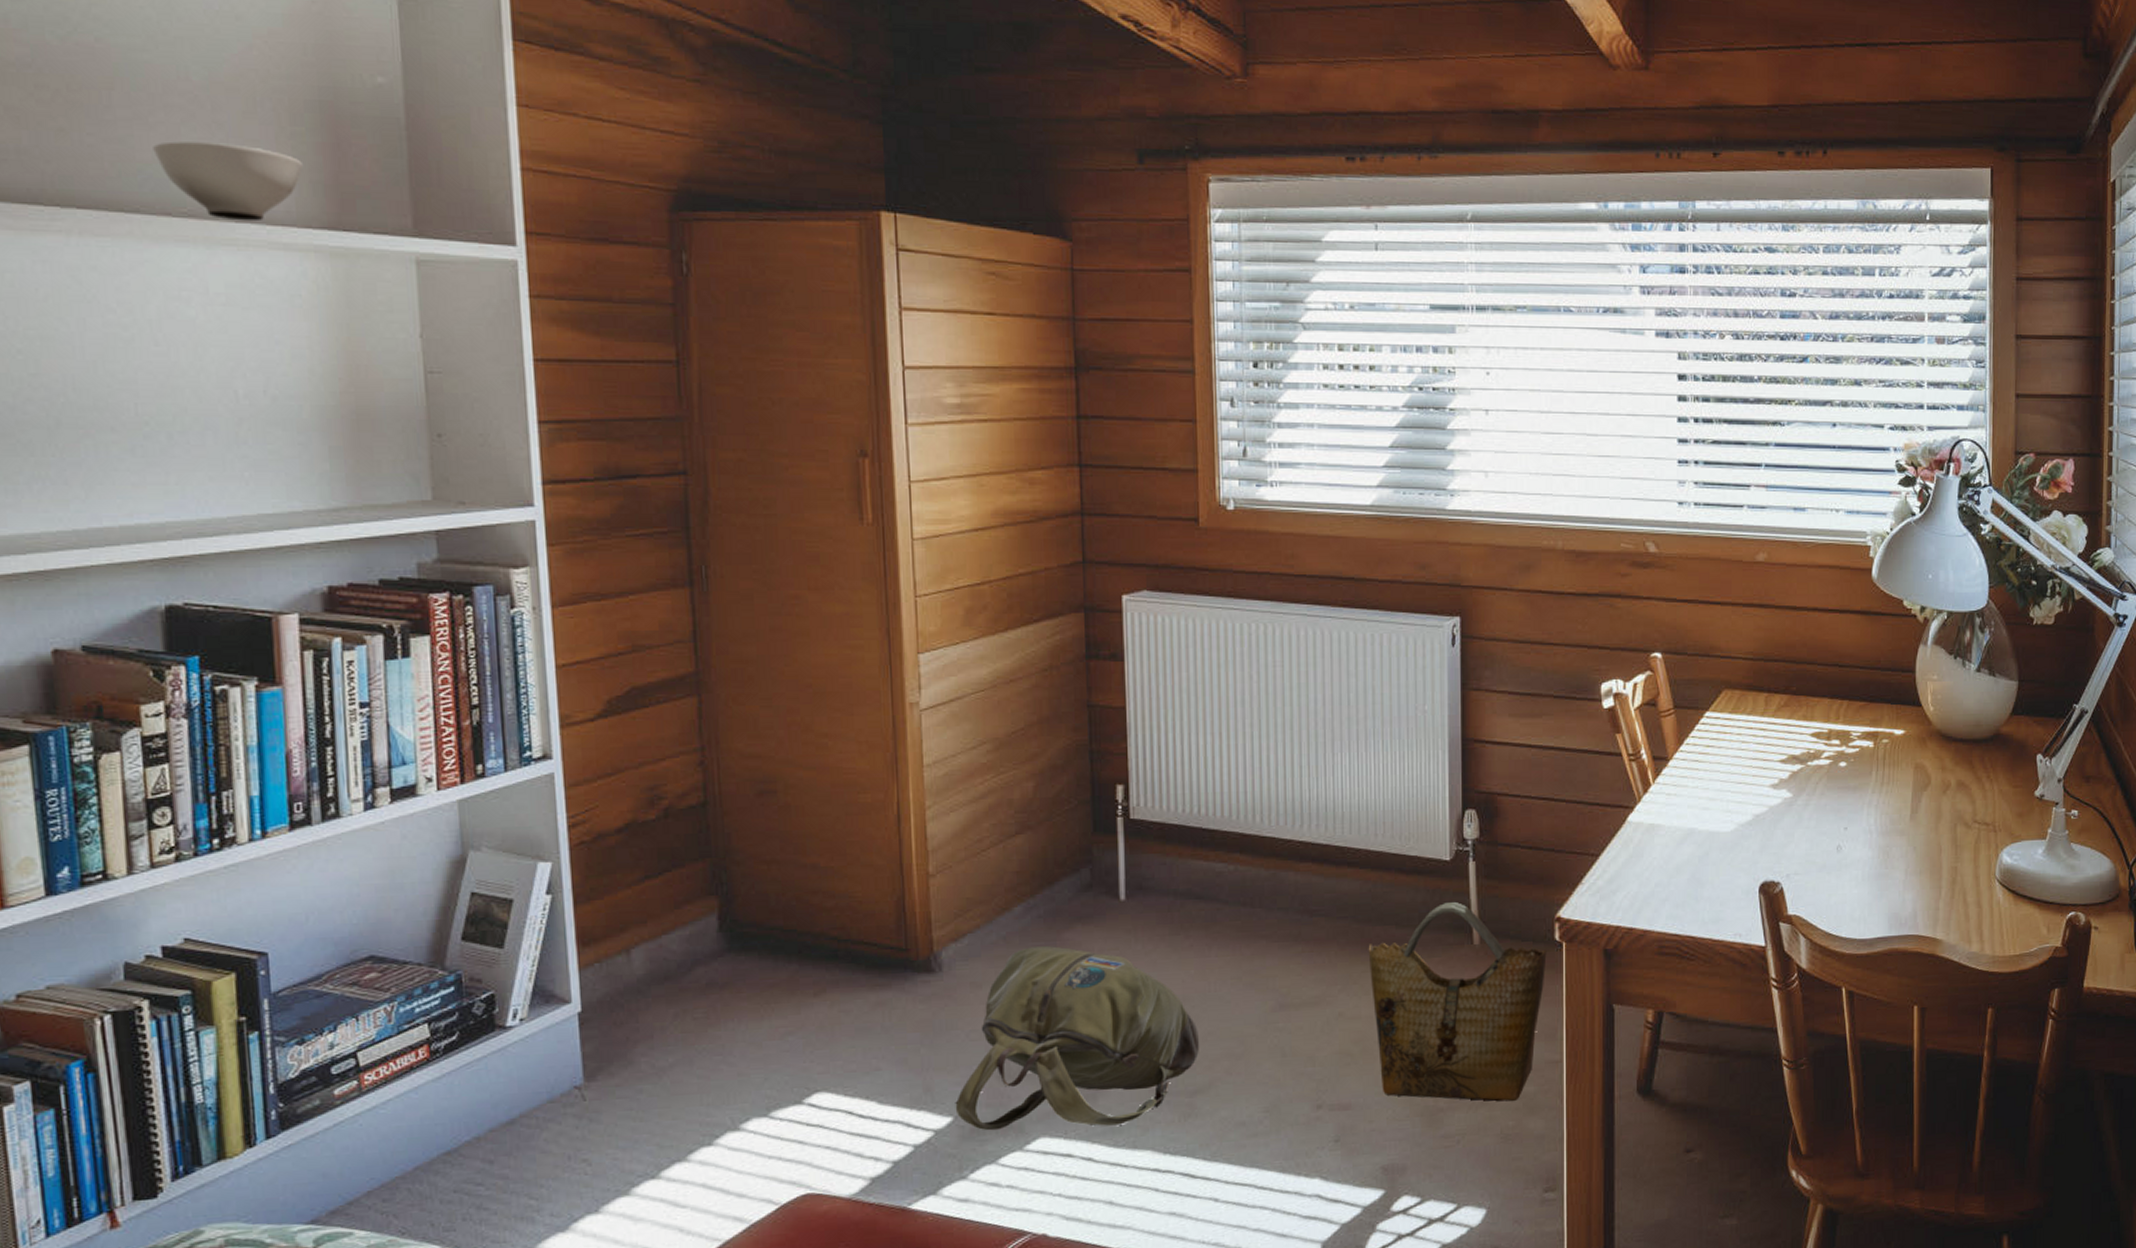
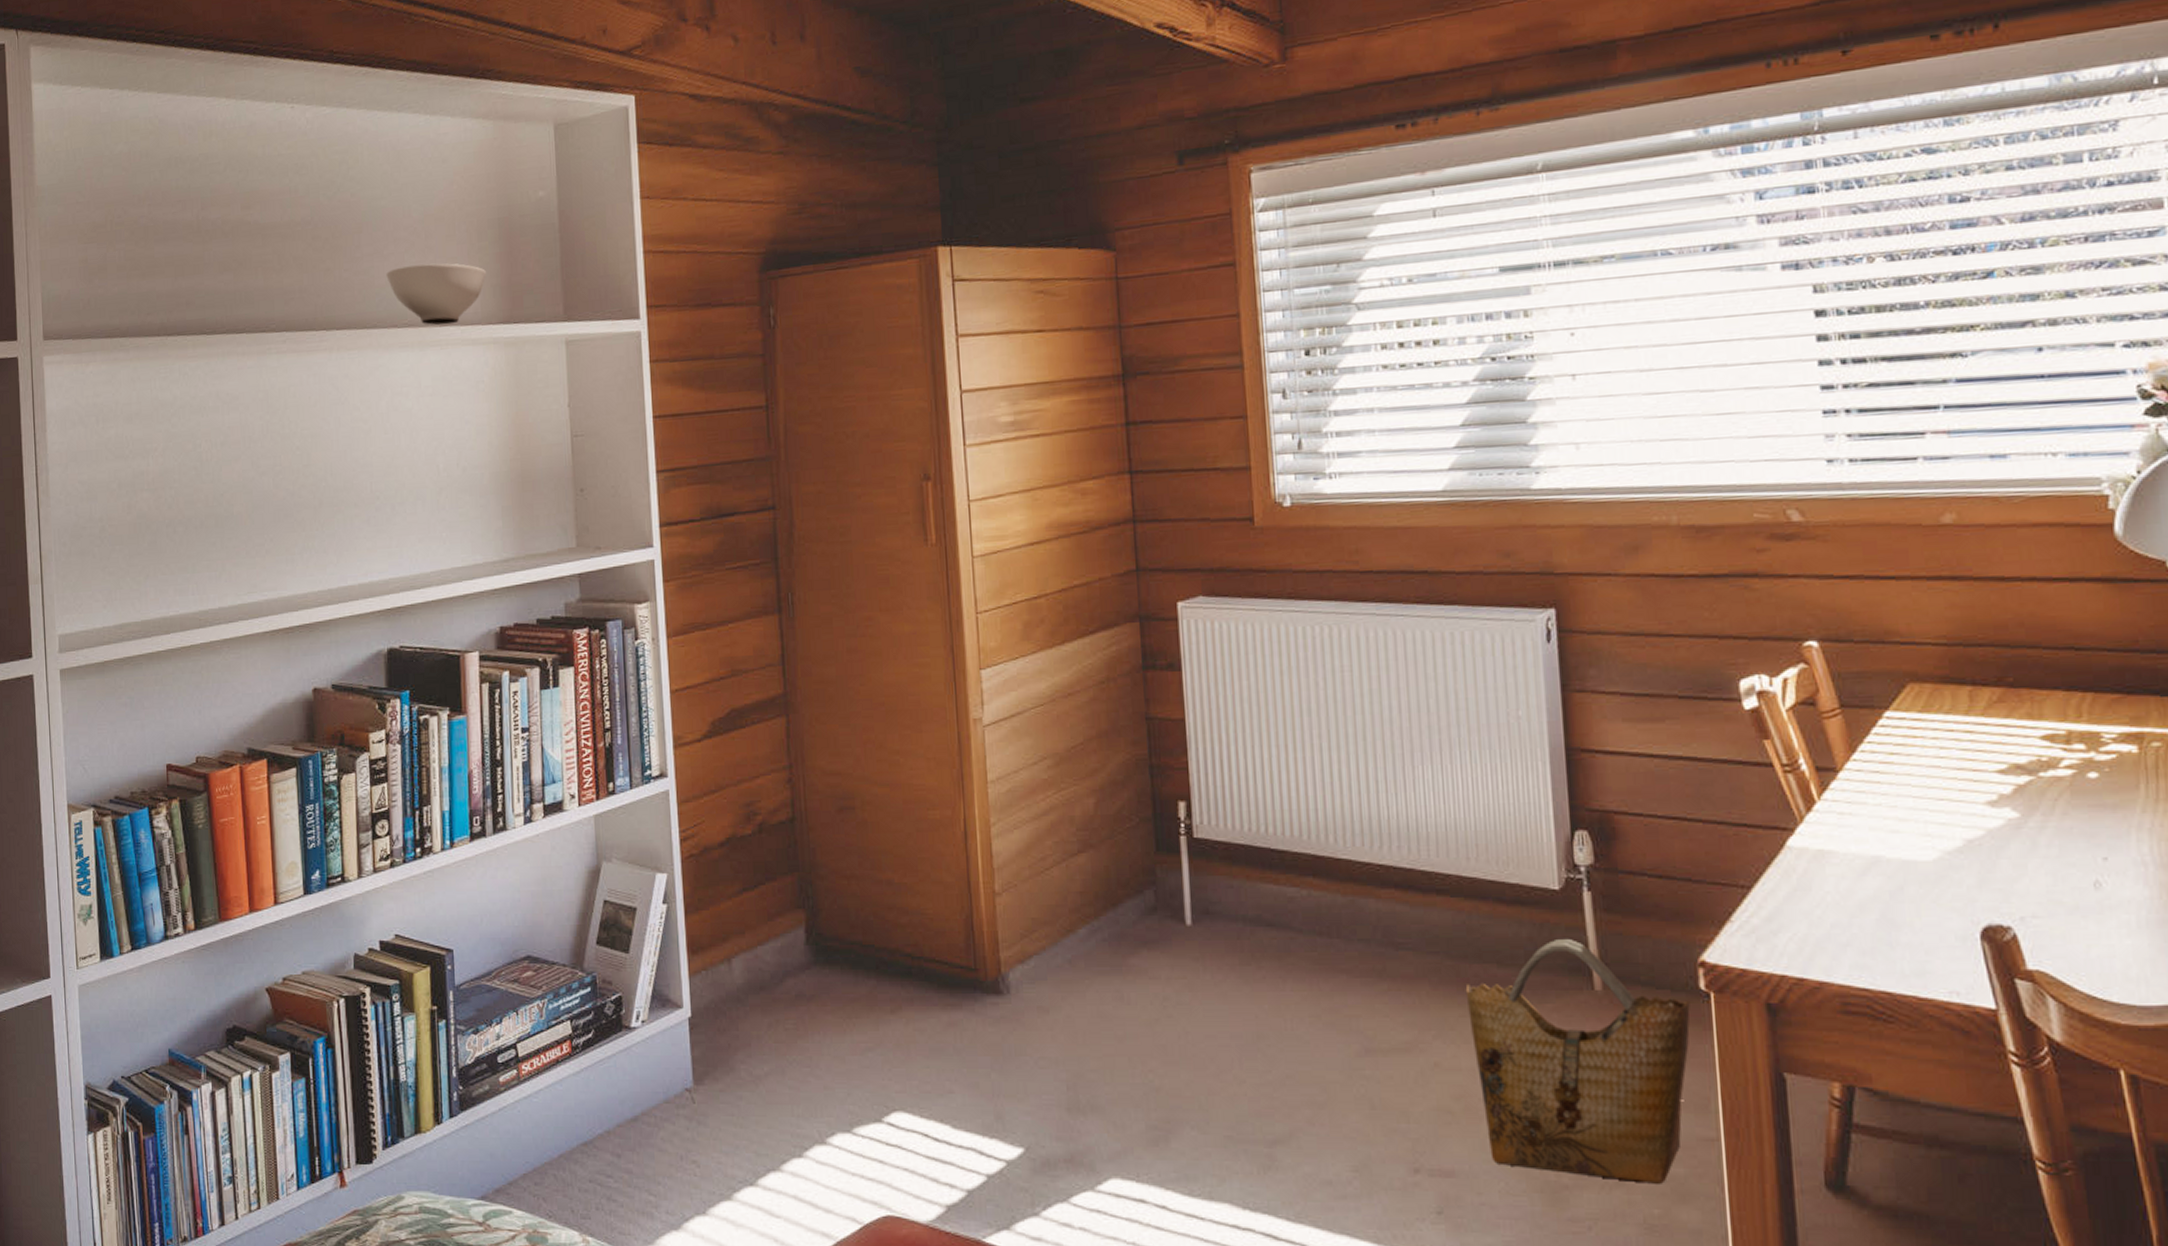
backpack: present [955,946,1200,1131] -> none [1026,972,1278,1172]

